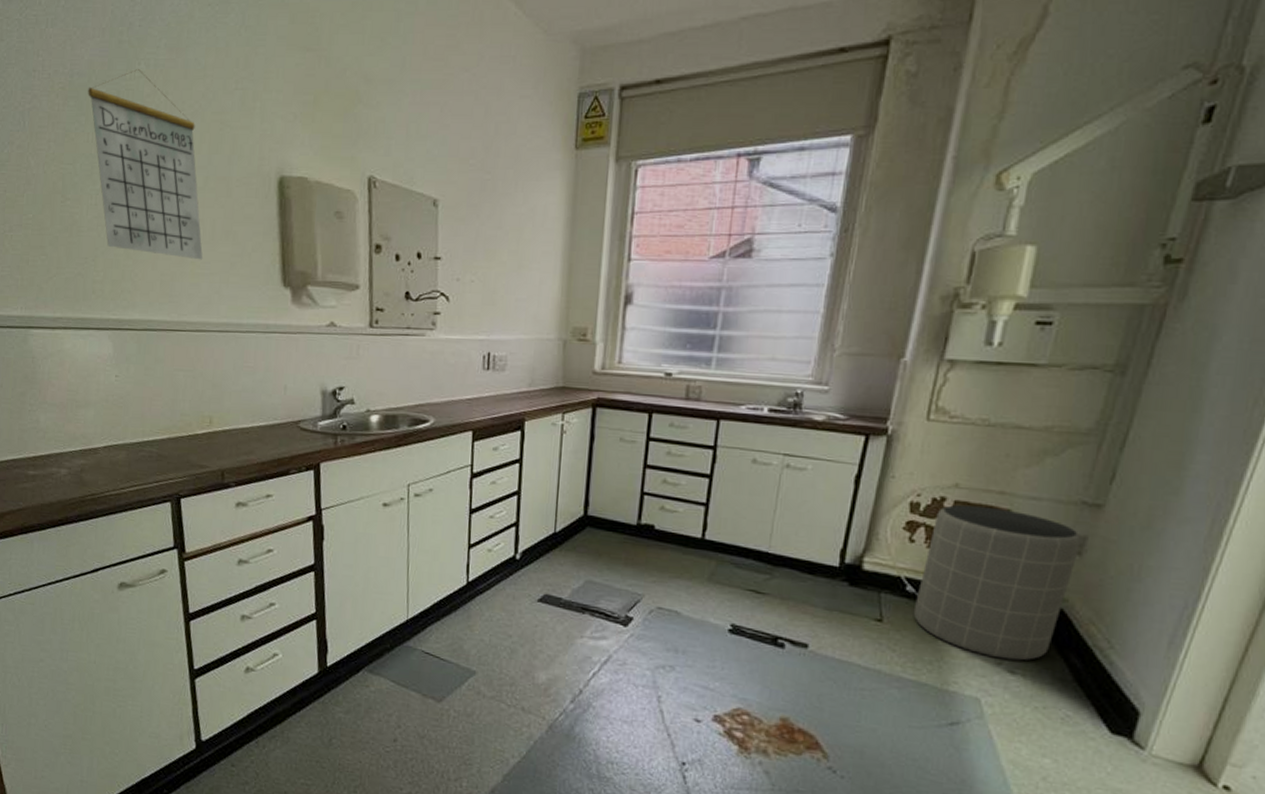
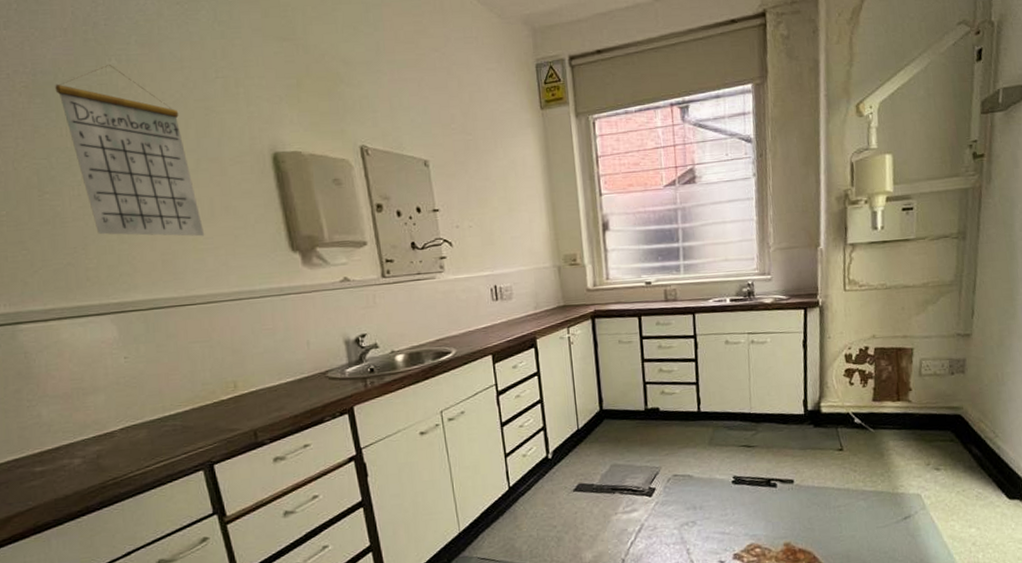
trash can: present [913,504,1082,661] -> none [862,348,963,461]

